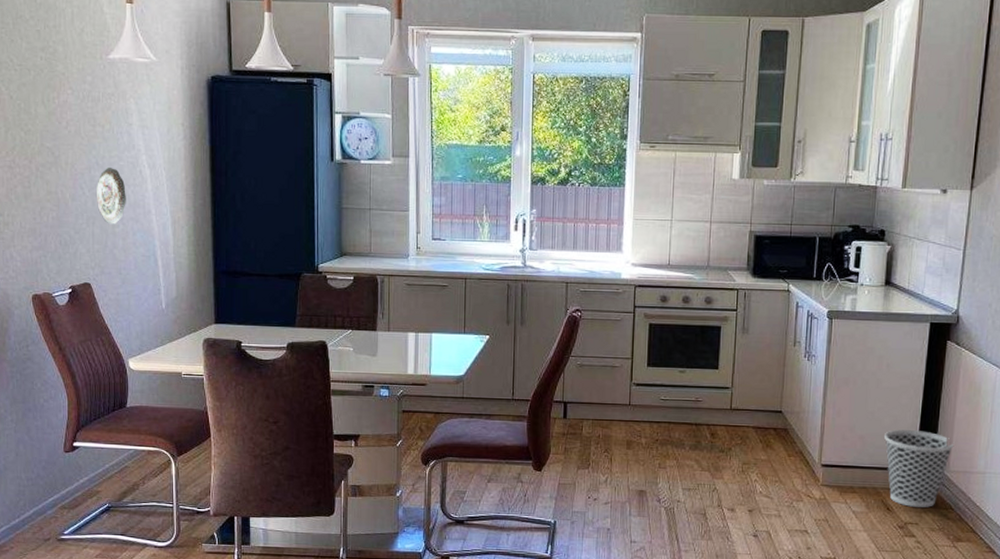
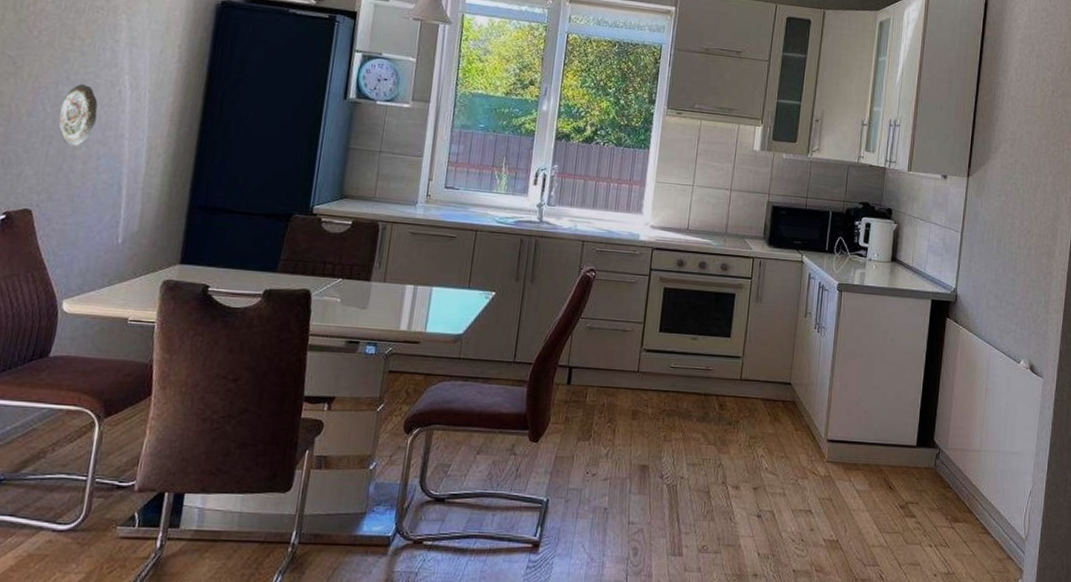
wastebasket: present [884,430,955,508] -> none [888,405,953,486]

